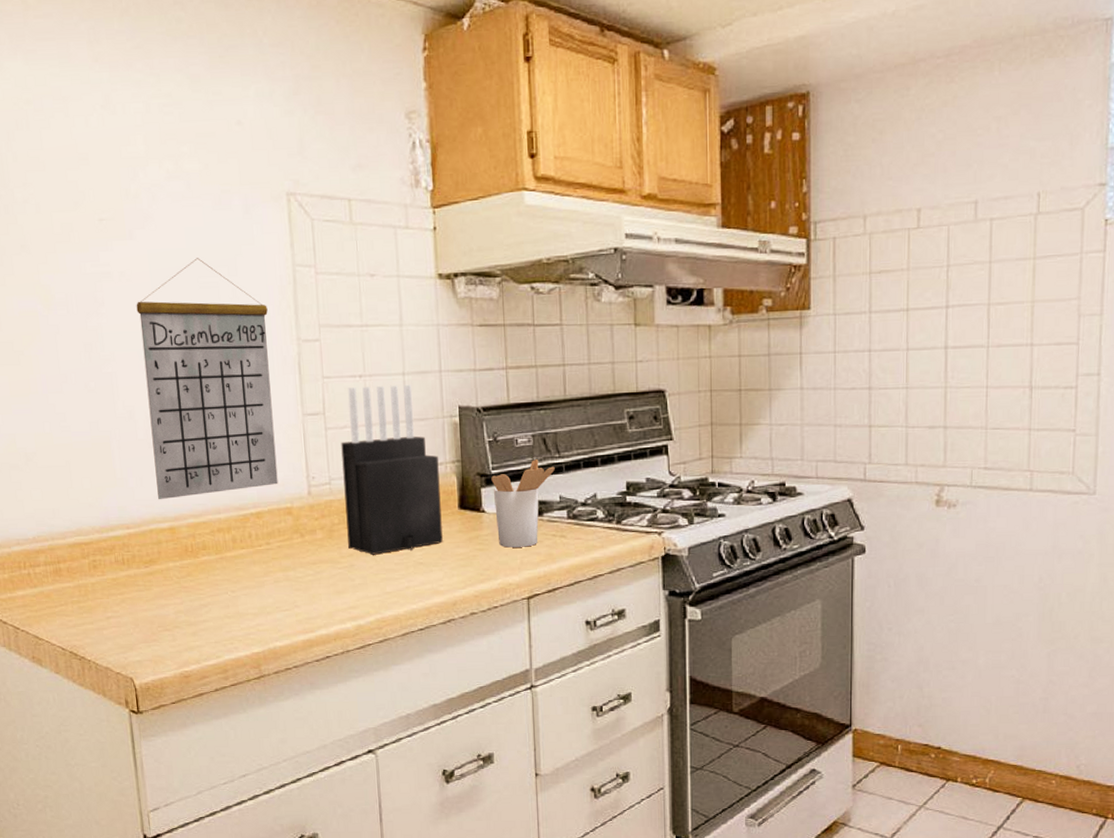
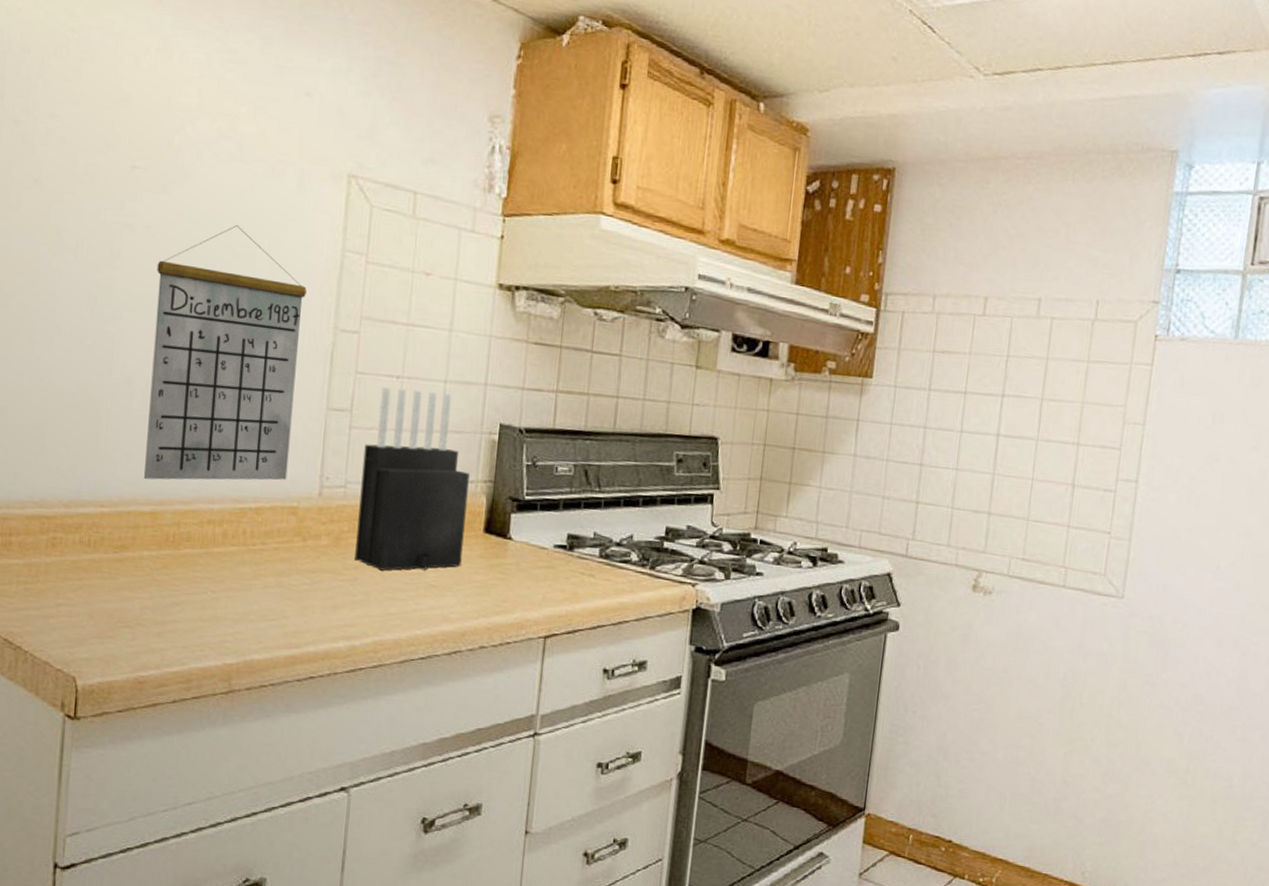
utensil holder: present [491,458,555,548] -> none [522,489,593,582]

